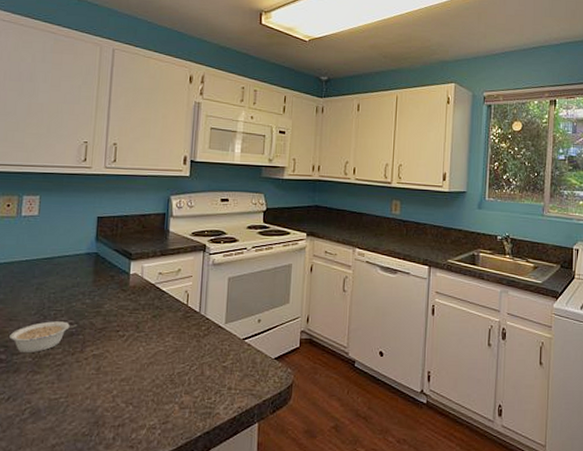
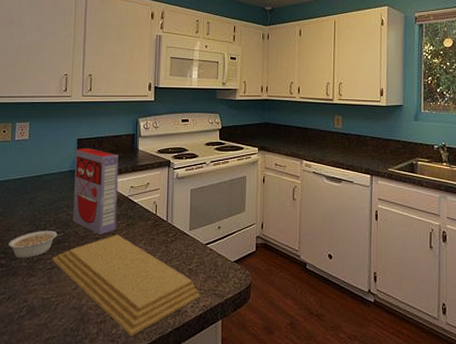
cutting board: none [62,327,236,442] -> present [52,235,201,336]
cereal box: none [88,227,146,327] -> present [72,148,119,235]

